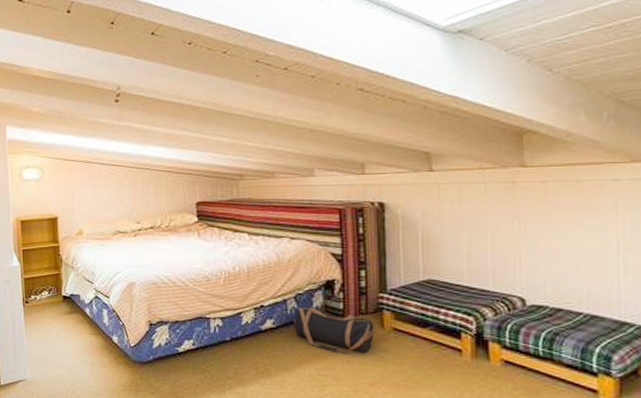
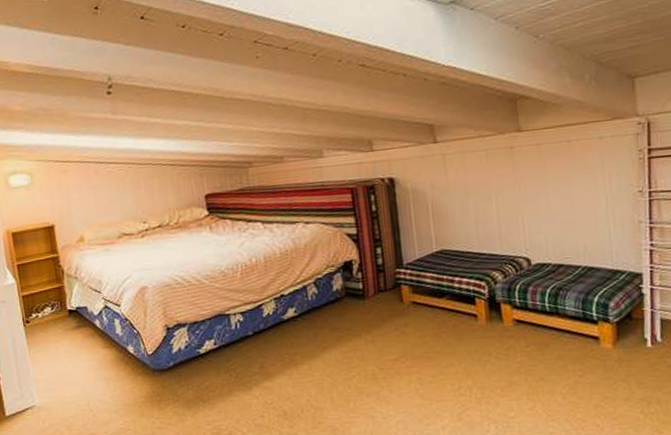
duffel bag: present [293,306,375,354] -> none [314,290,395,333]

